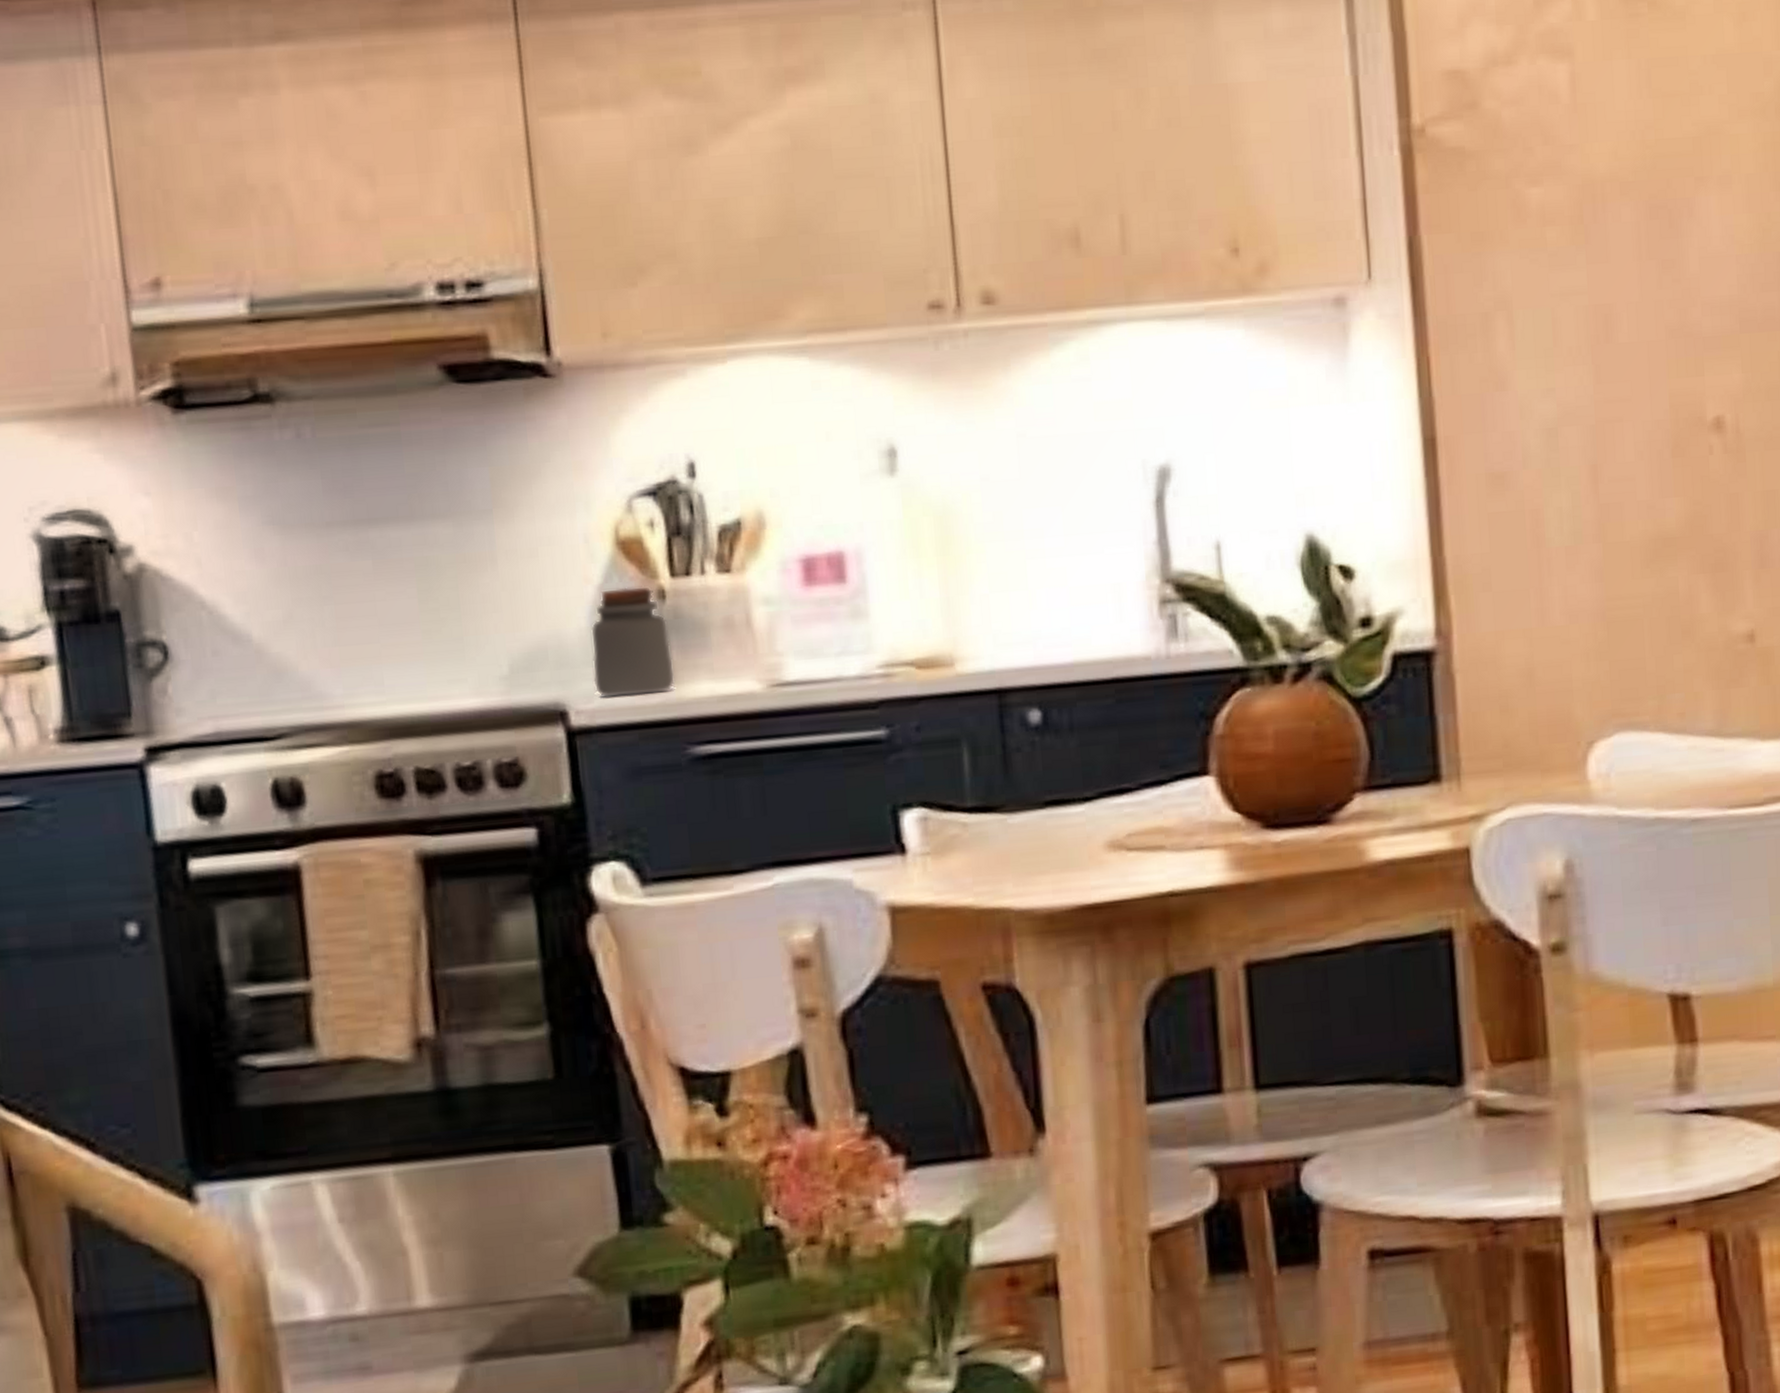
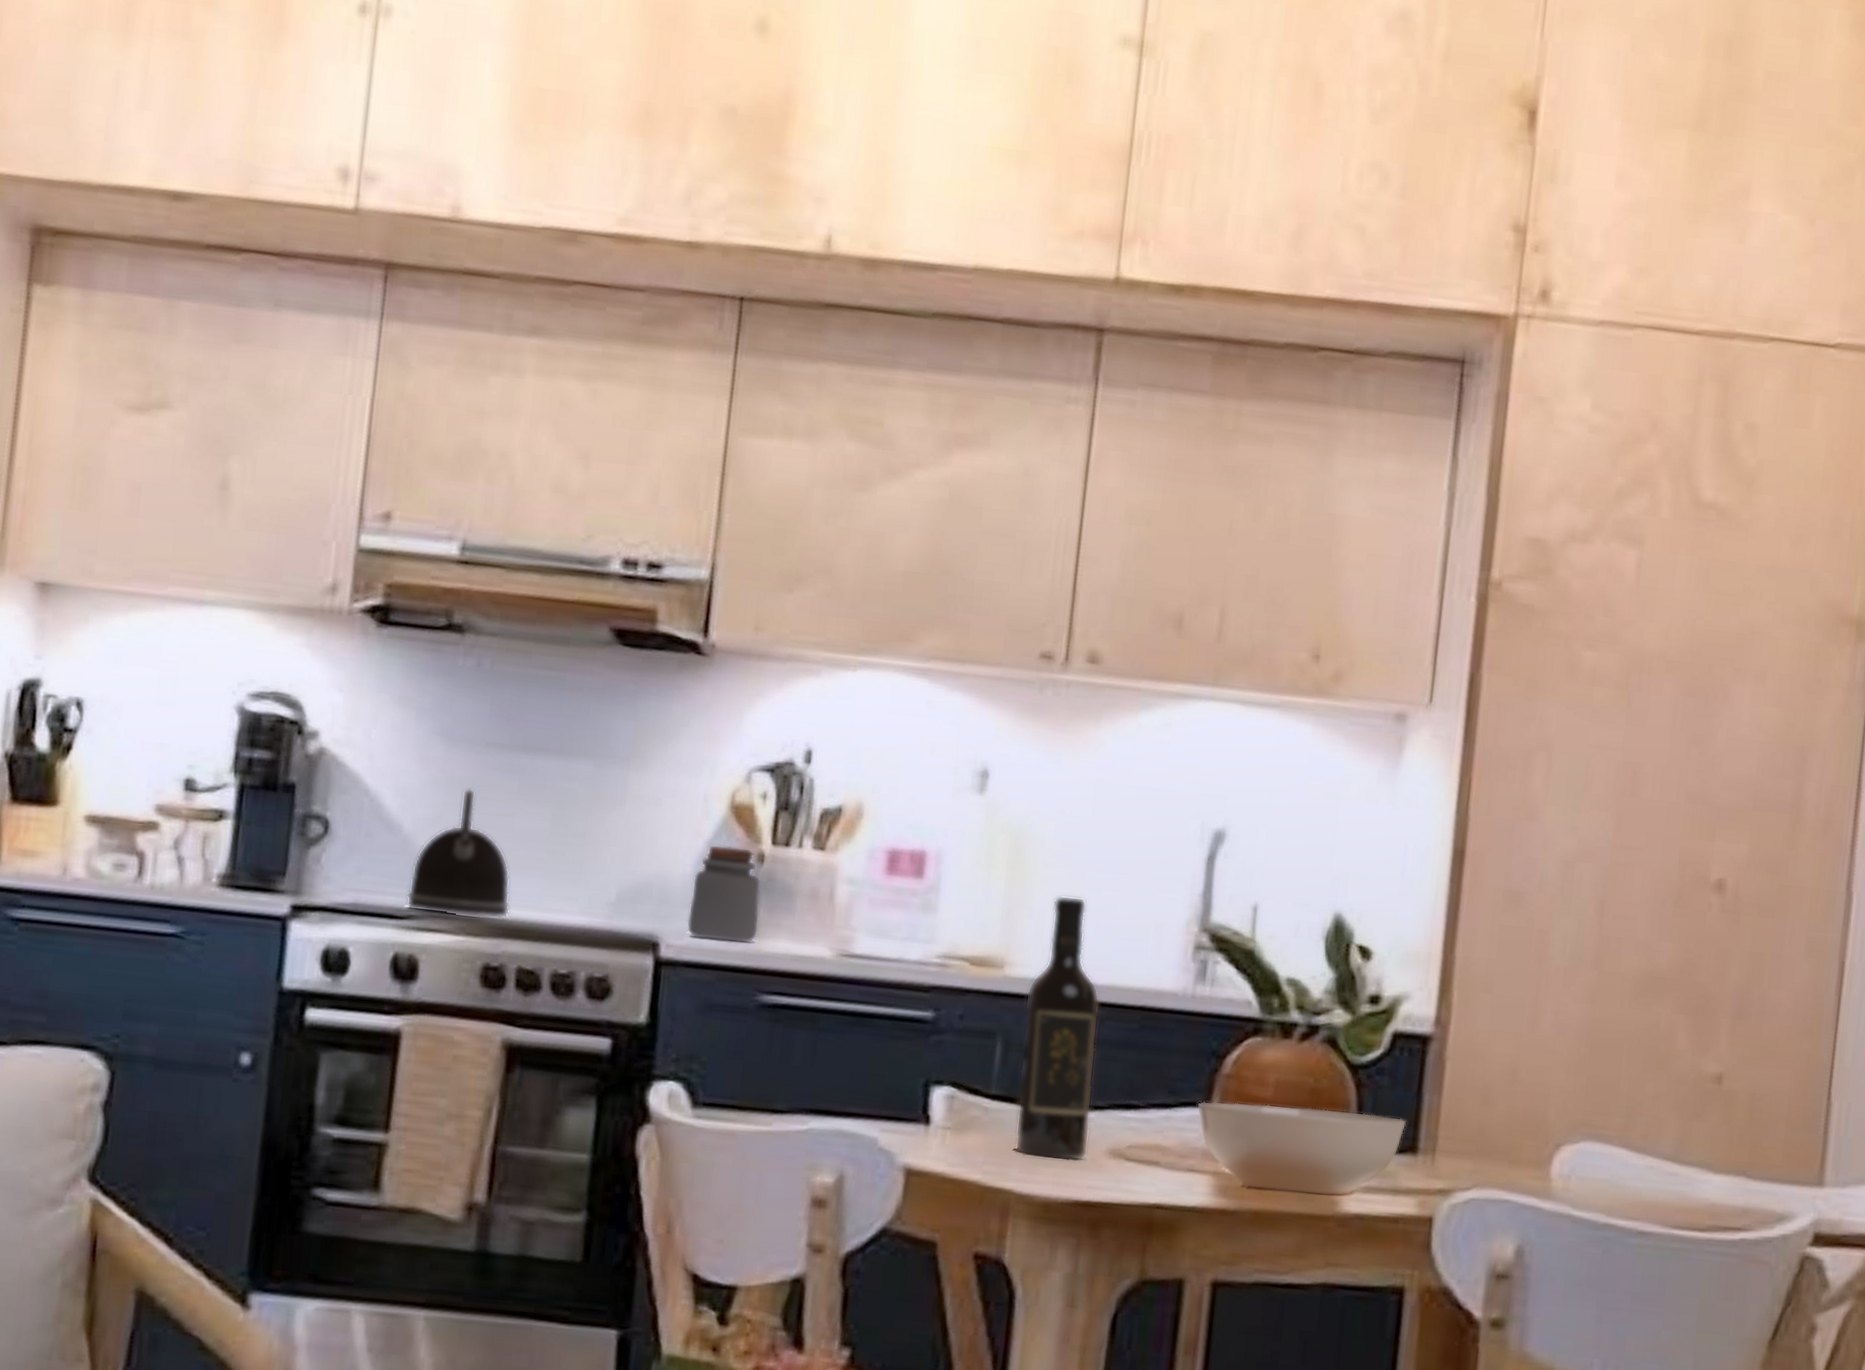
kettle: none [272,577,394,728] -> present [406,788,511,919]
wine bottle: none [984,570,1084,869] -> present [1015,895,1100,1162]
bowl: none [1194,746,1424,854] -> present [1197,1101,1407,1195]

